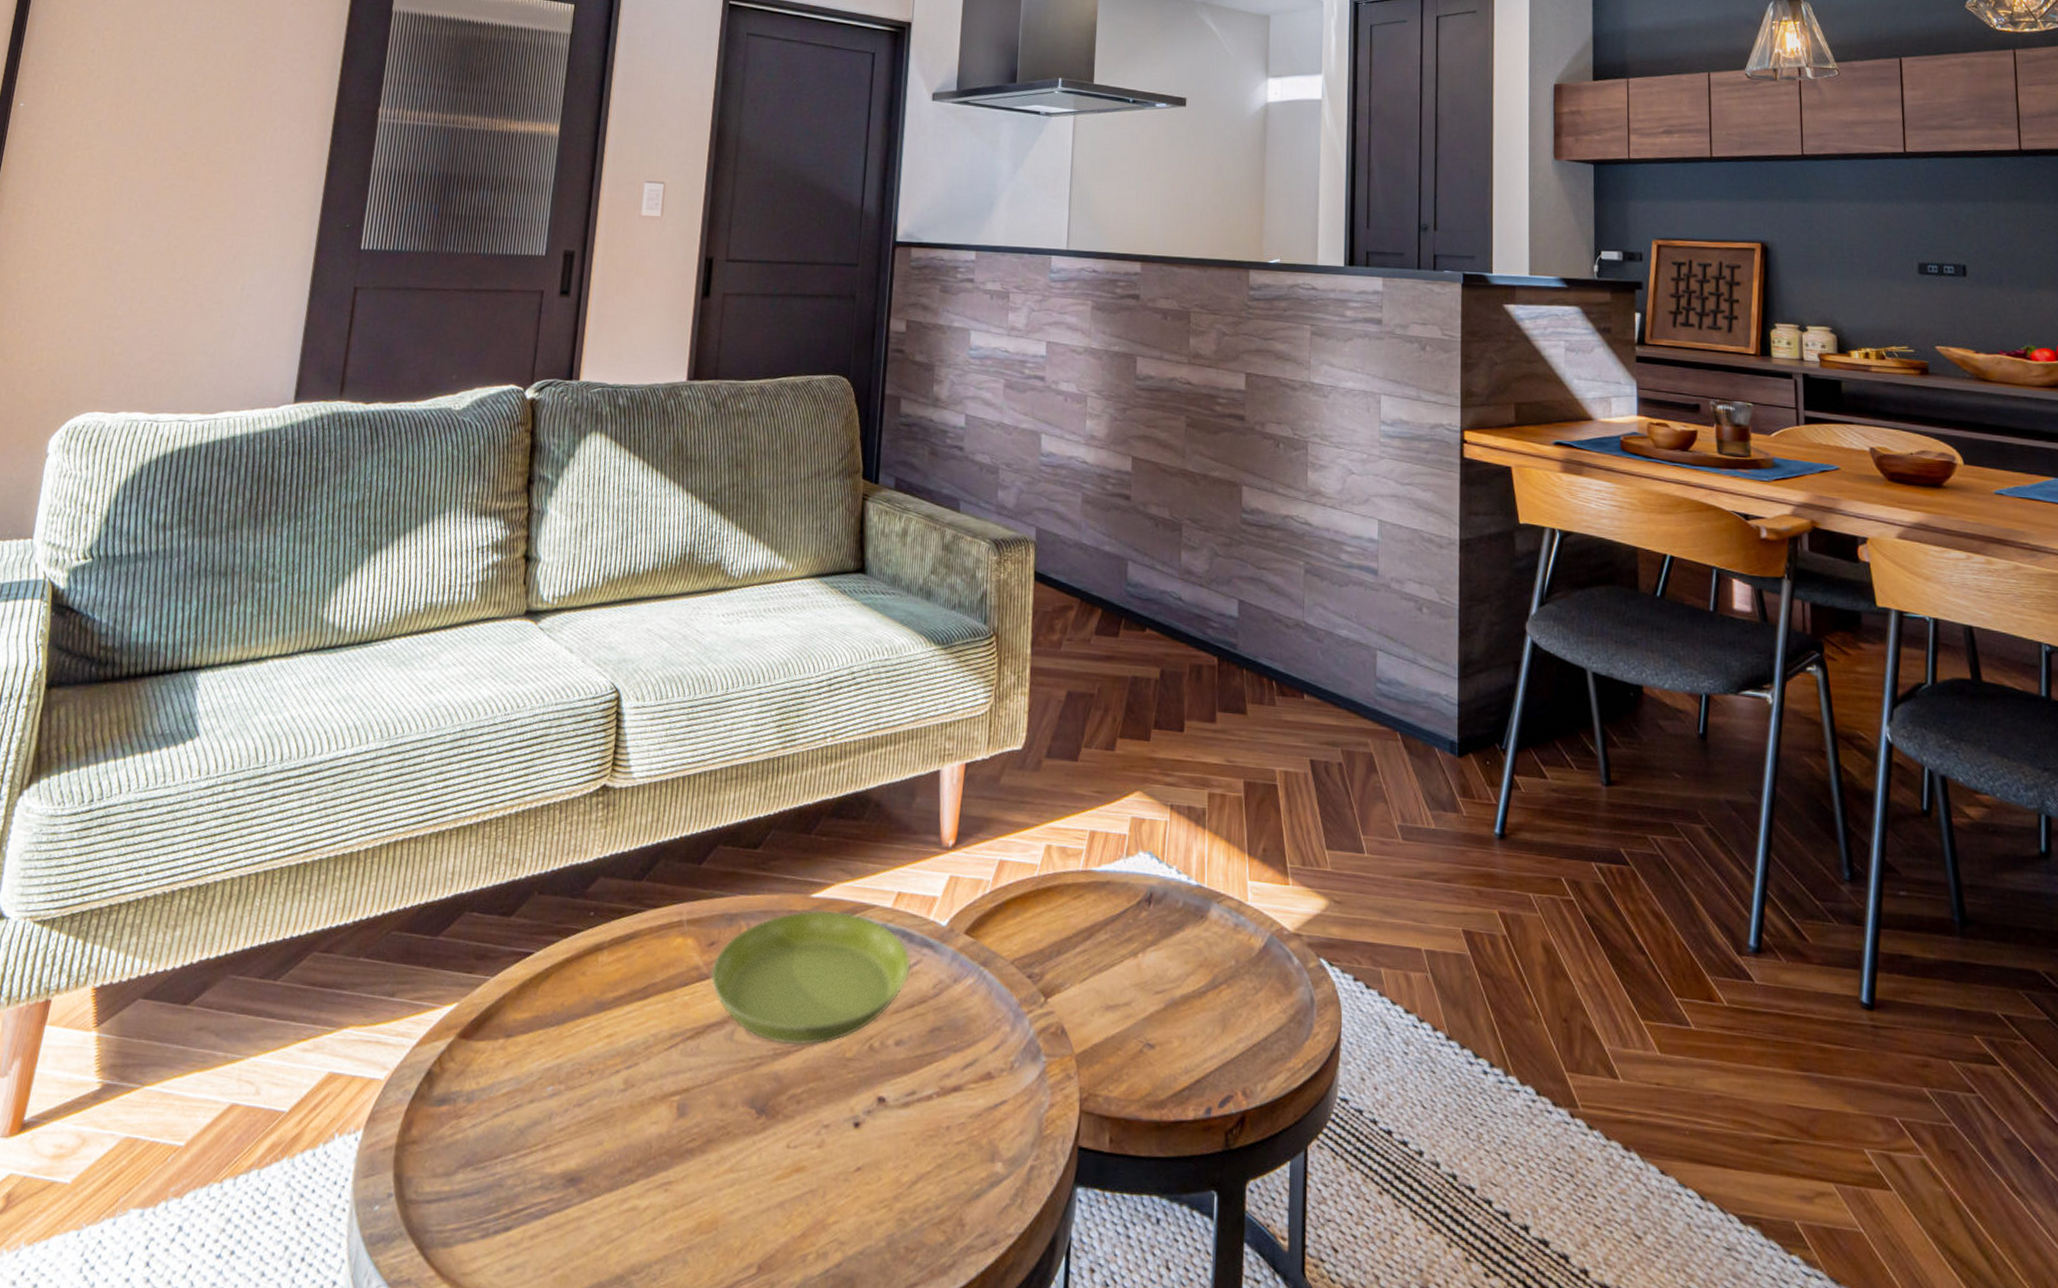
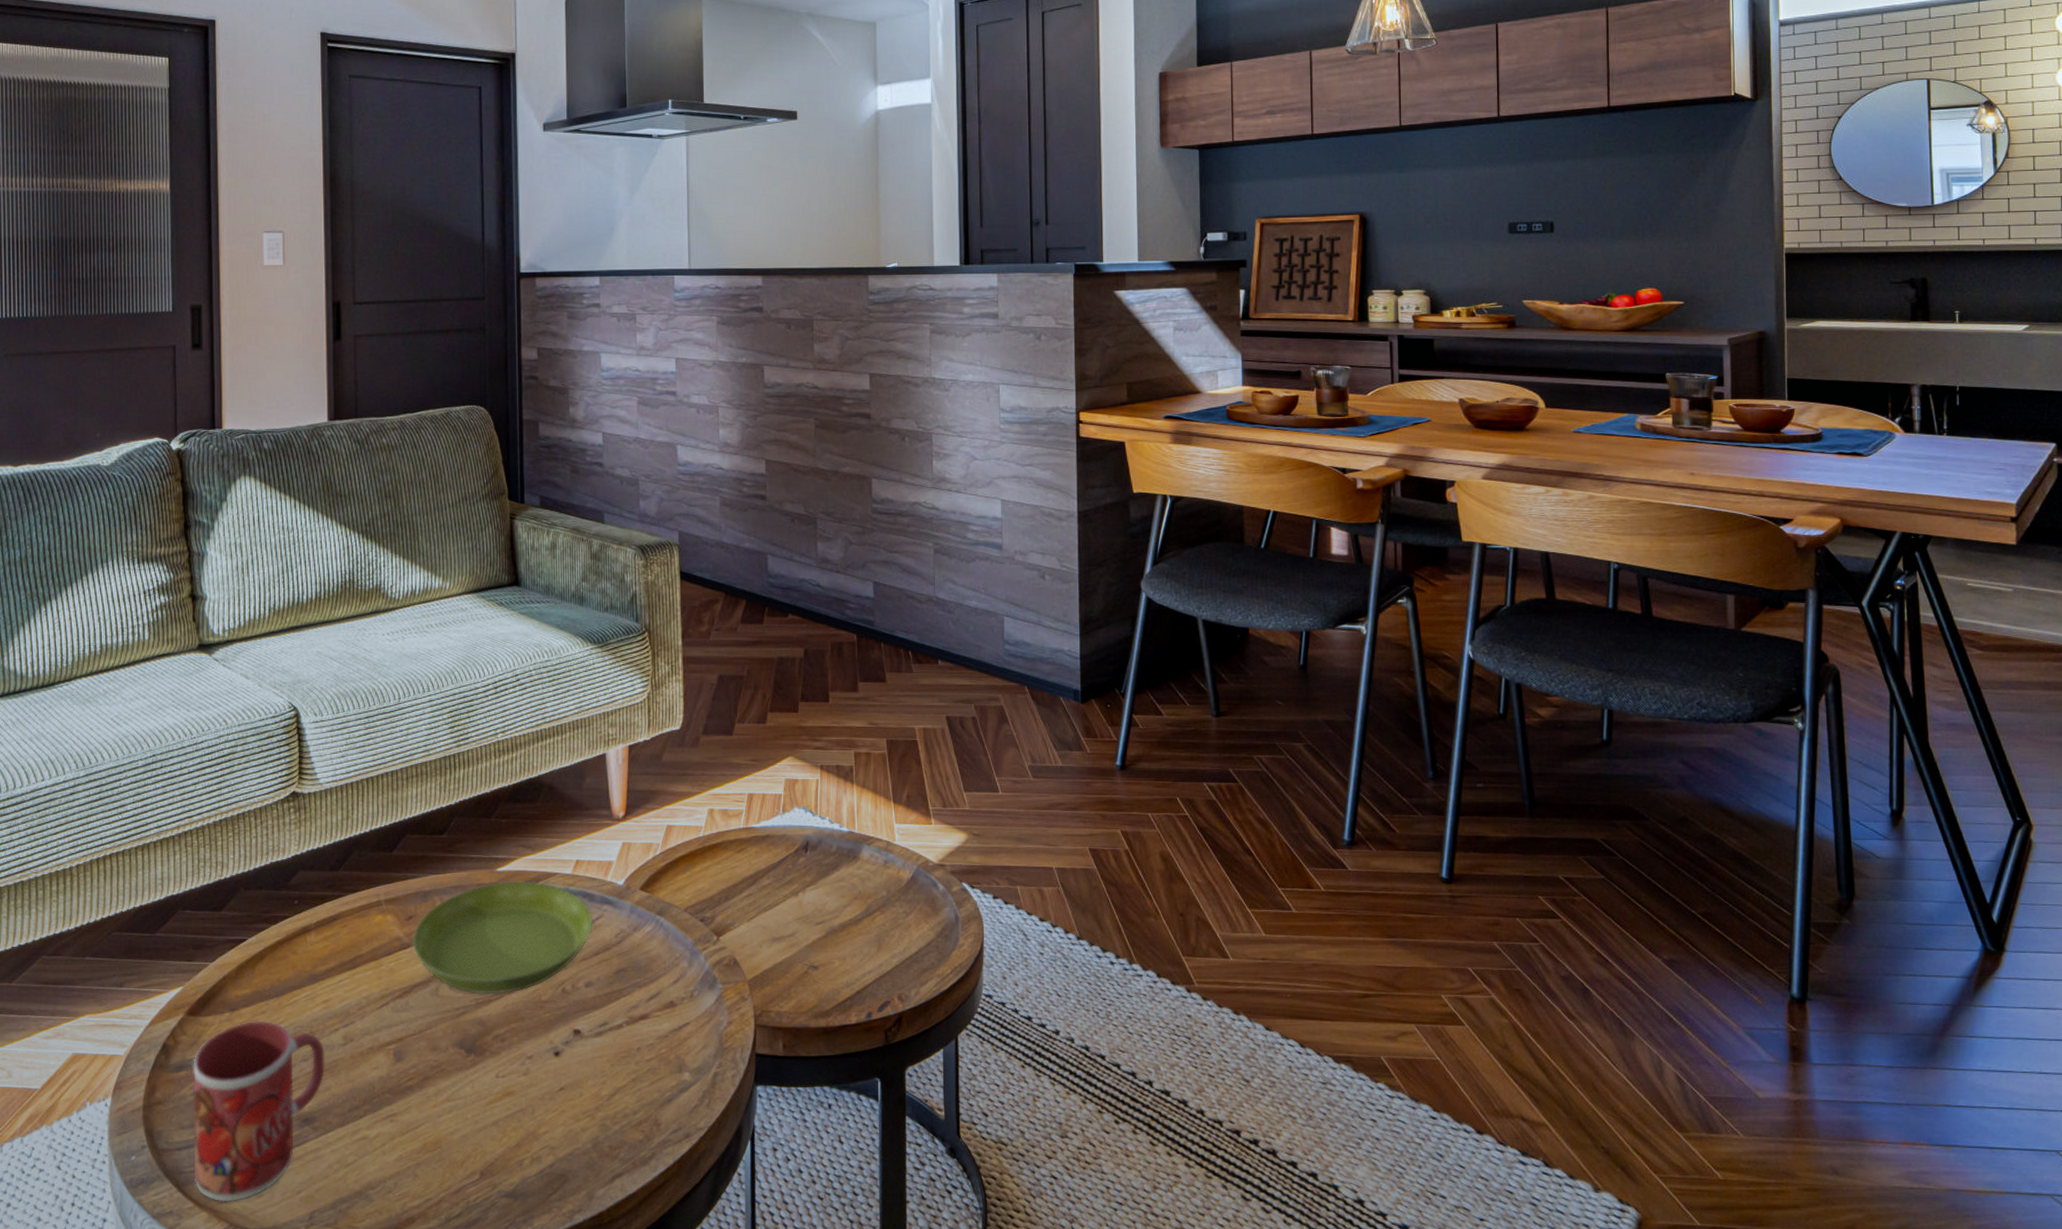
mug: none [439,1051,602,1275] -> present [192,1020,325,1202]

